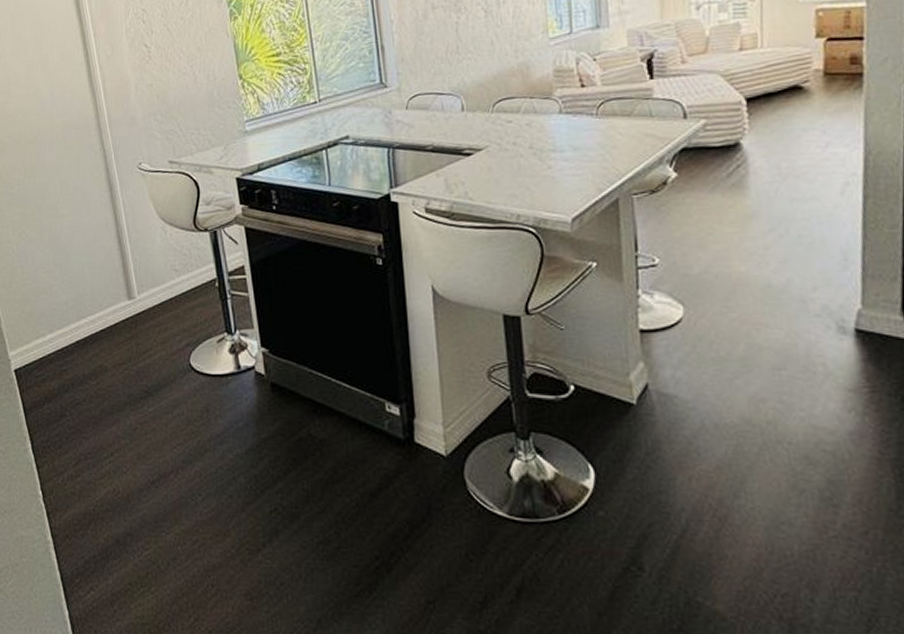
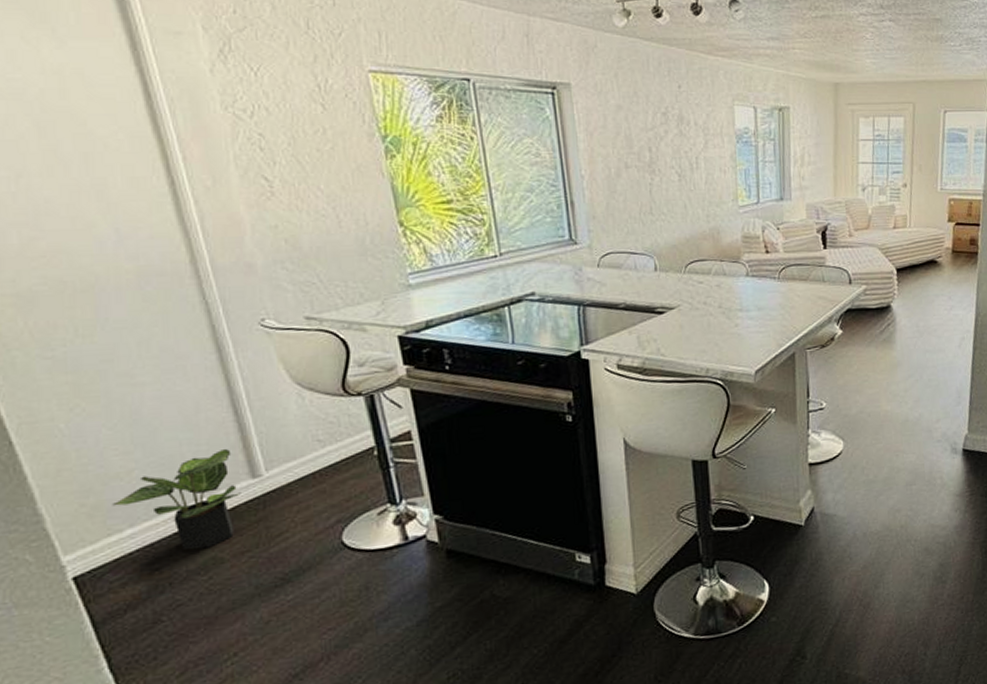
potted plant: none [40,273,121,357] -> present [112,449,241,551]

